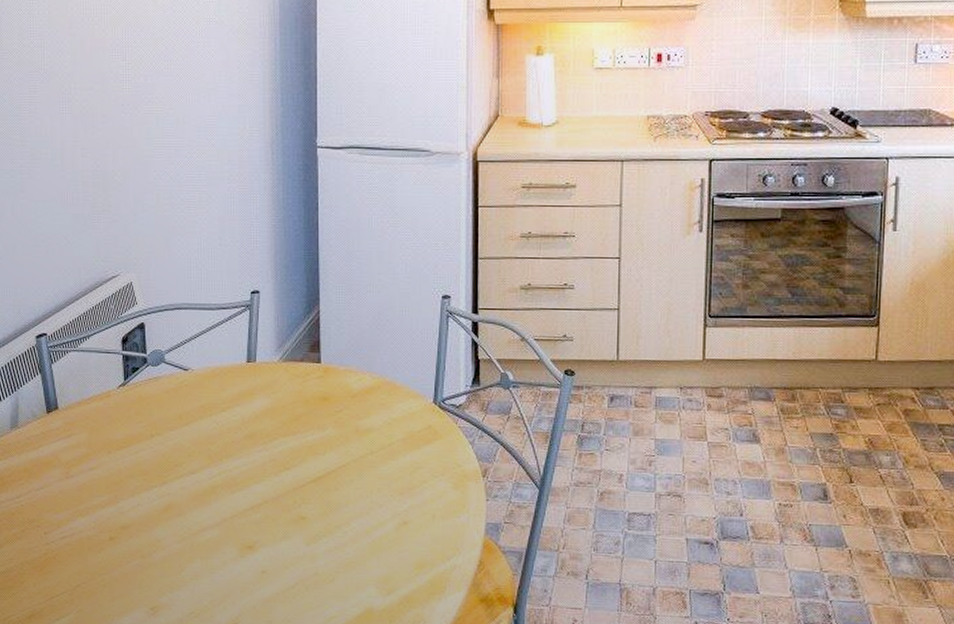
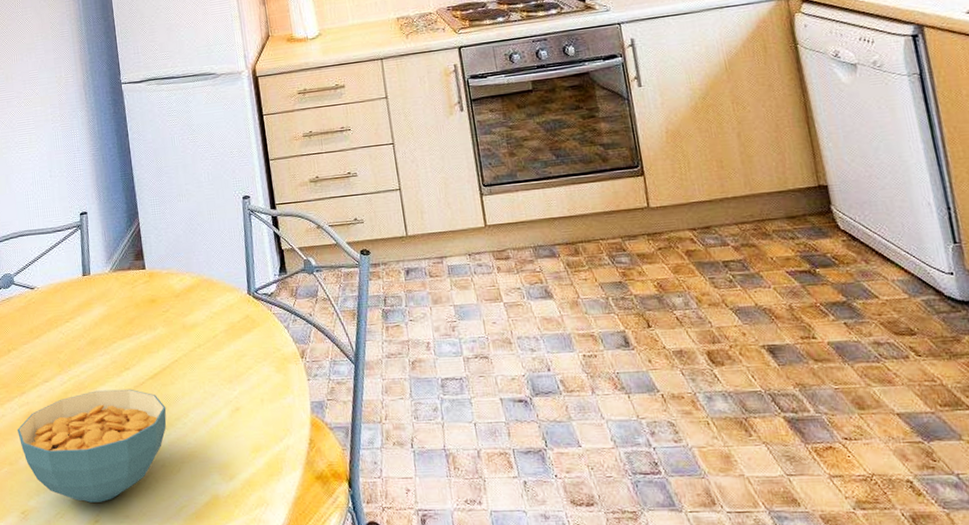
cereal bowl: none [154,488,327,605] -> present [17,388,167,503]

